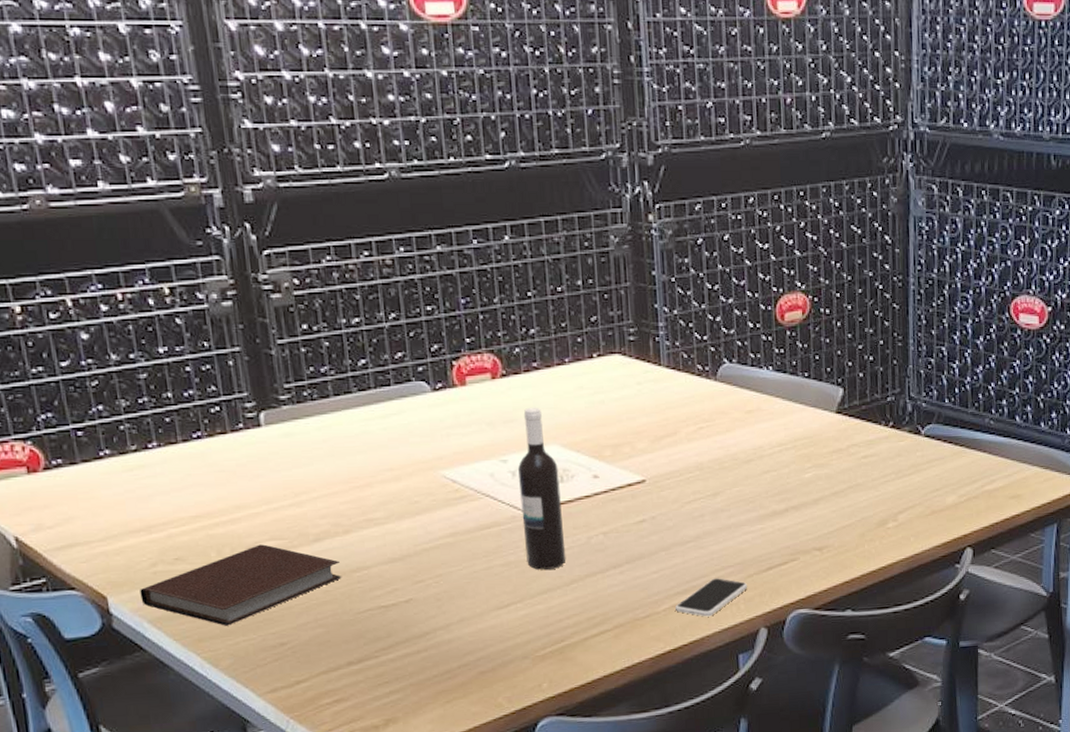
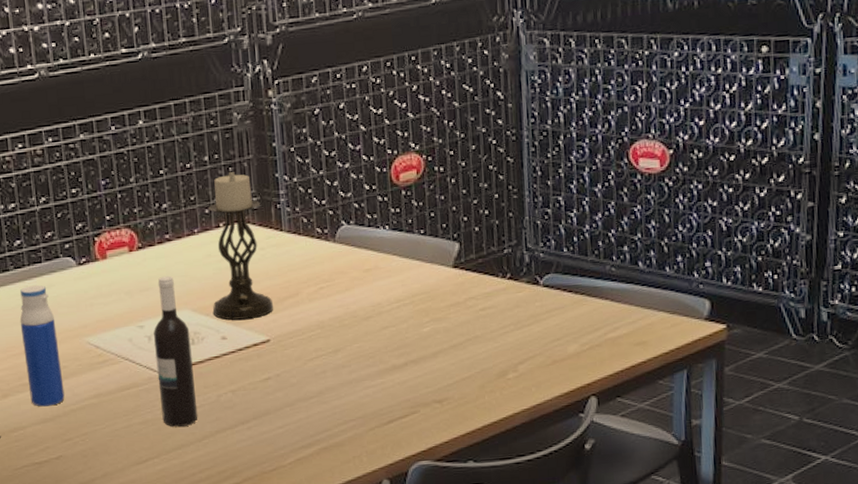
water bottle: none [364,411,416,545] -> present [19,285,65,407]
candle holder: none [581,299,650,458] -> present [208,172,274,320]
smartphone: present [675,578,748,617] -> none [300,432,370,470]

